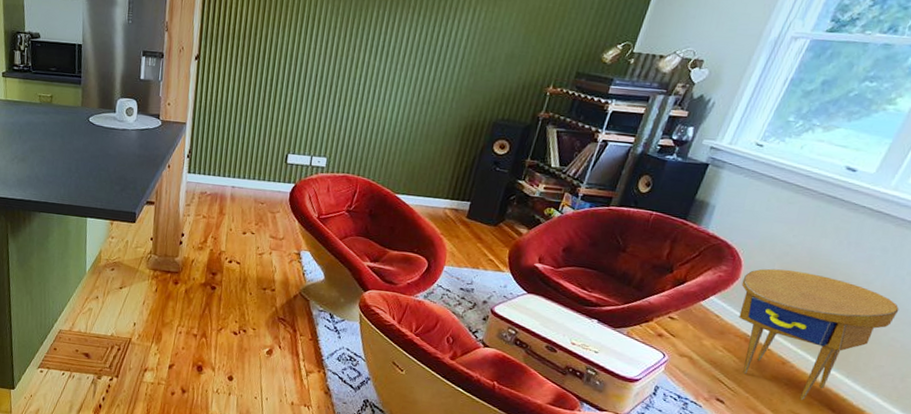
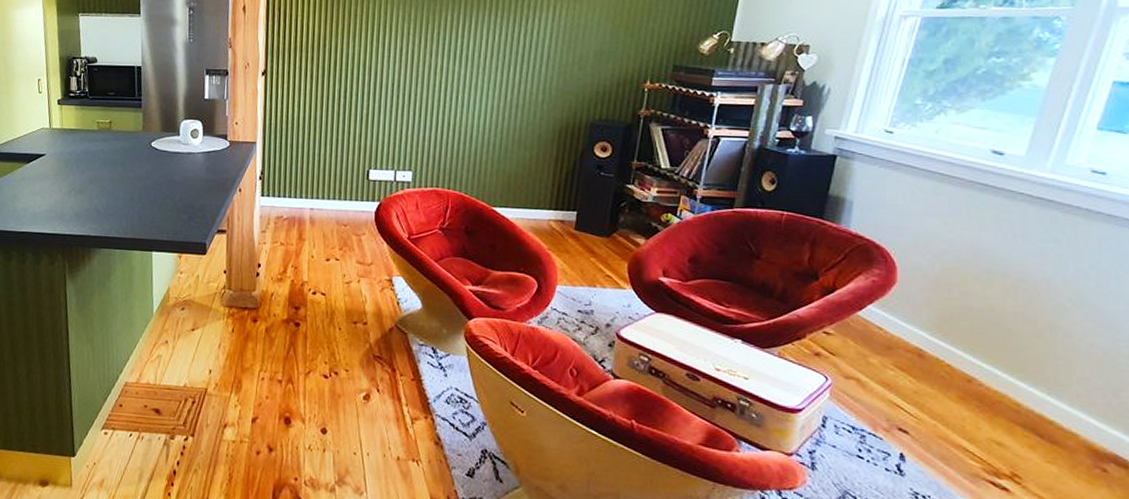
side table: present [739,268,899,401] -> none [901,269,1091,426]

